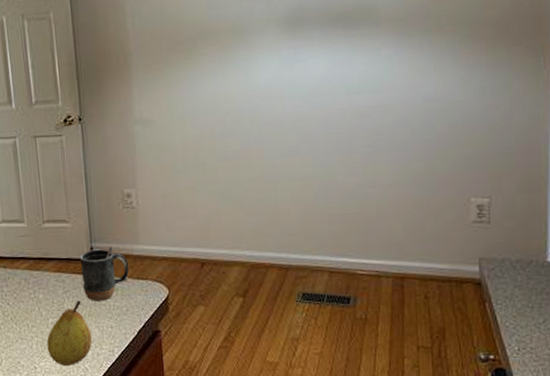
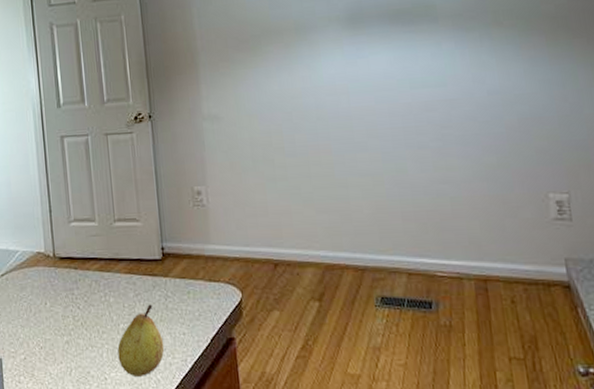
mug: present [79,246,130,301] -> none [150,246,201,305]

